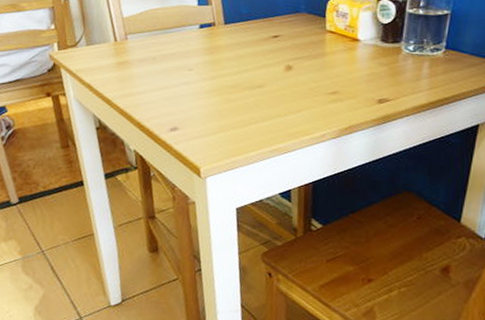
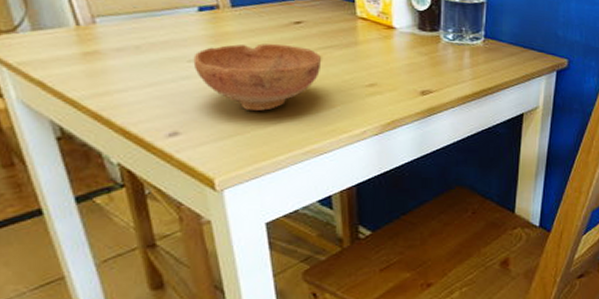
bowl: none [192,55,292,113] -> present [193,43,321,112]

